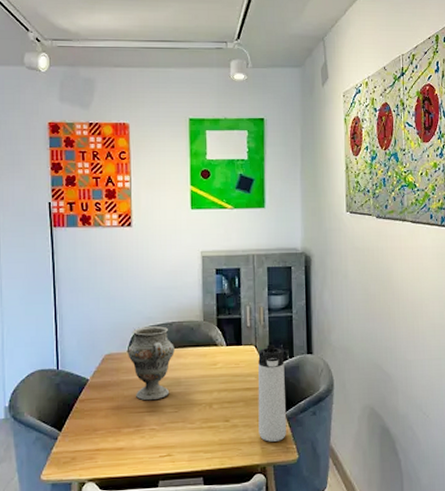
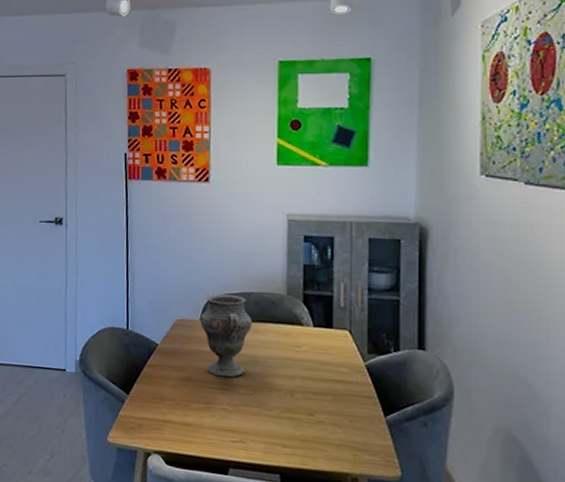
thermos bottle: present [258,344,287,442] -> none [350,332,388,451]

